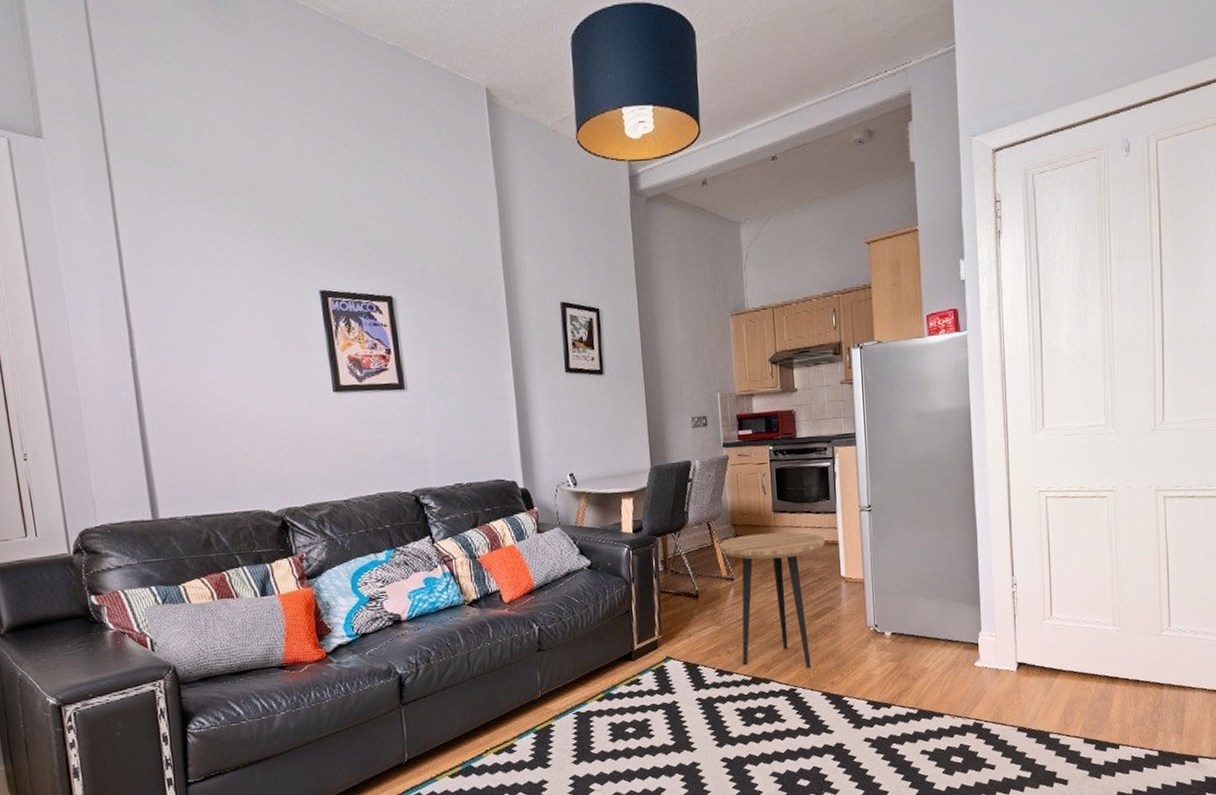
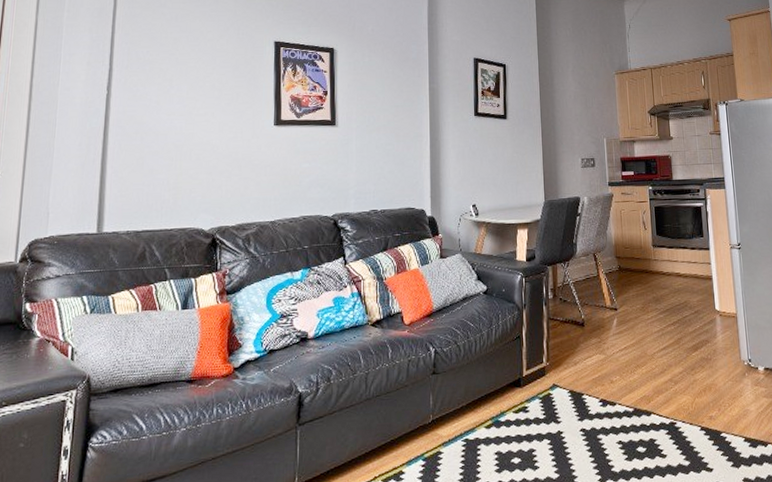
side table: present [718,532,825,669] -> none [603,265,700,402]

